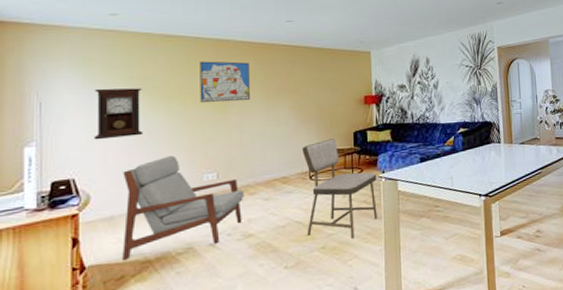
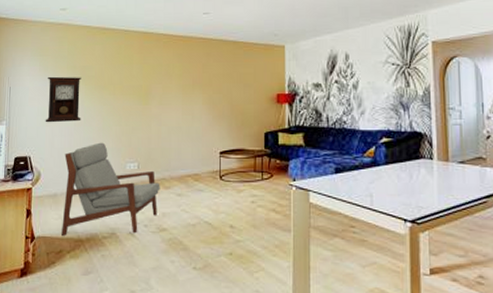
wall art: present [200,61,250,103] -> none [127,53,169,94]
dining chair: present [301,139,377,239] -> none [213,138,287,250]

